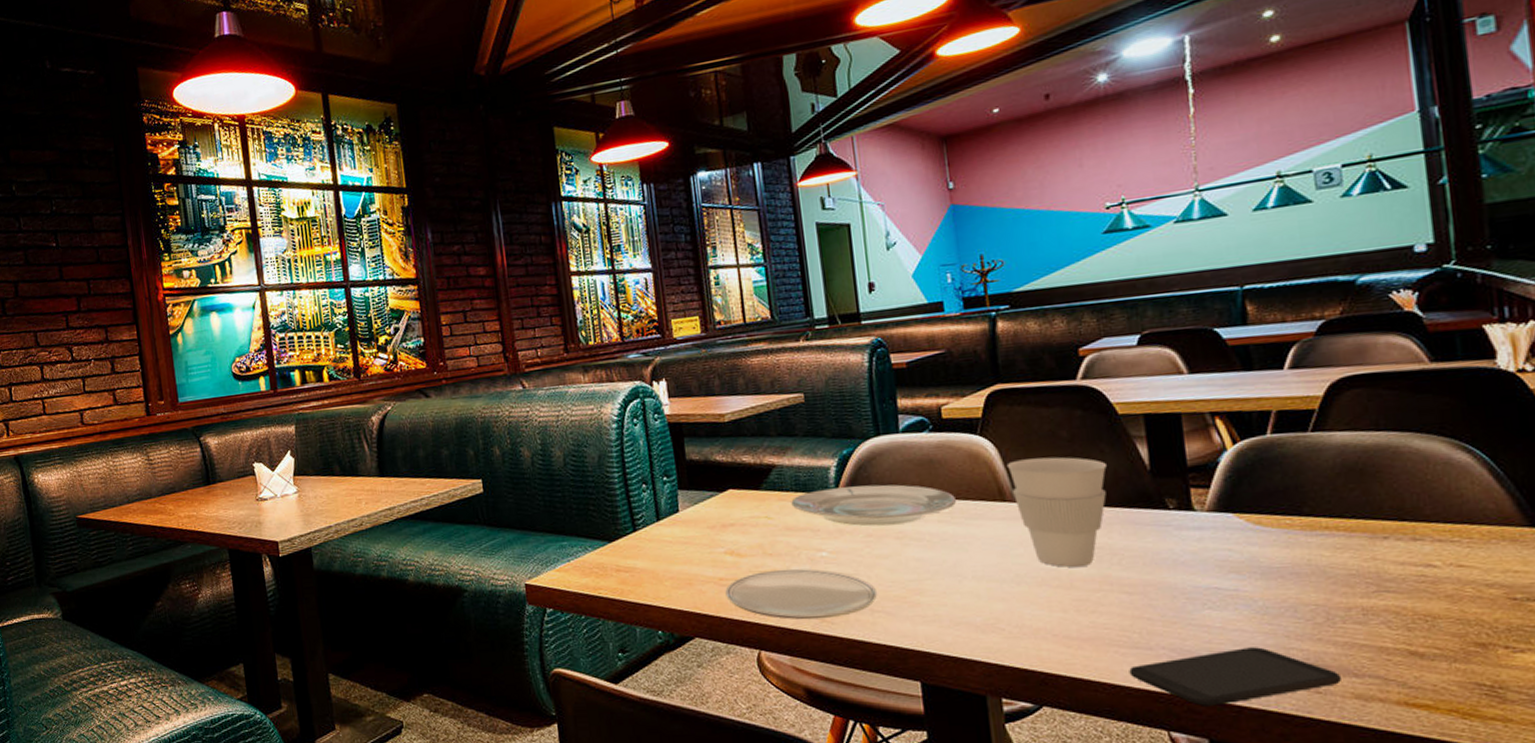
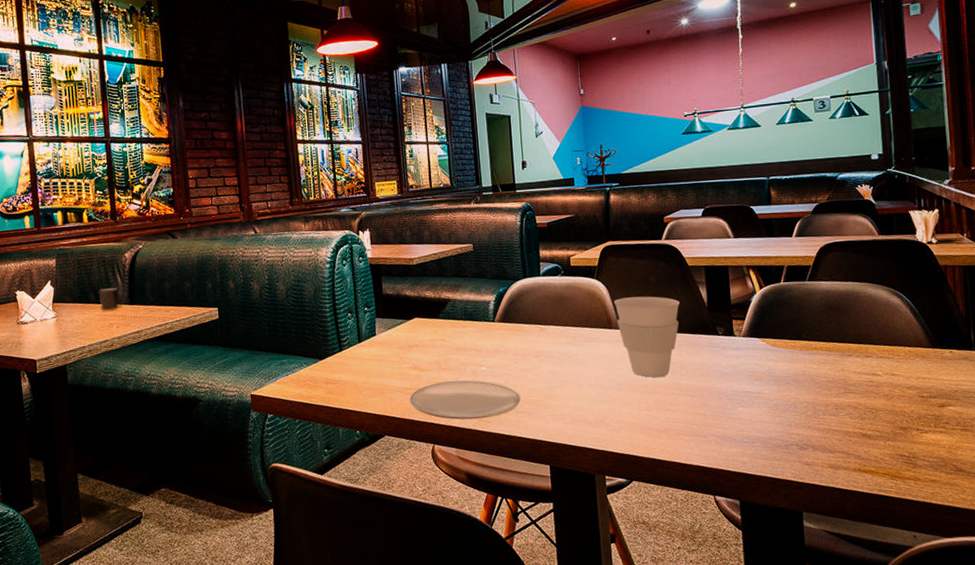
mug: none [343,457,373,487] -> present [98,288,125,313]
plate: present [791,484,957,527] -> none [461,315,579,347]
mobile phone: present [1129,647,1343,706] -> none [690,433,822,477]

